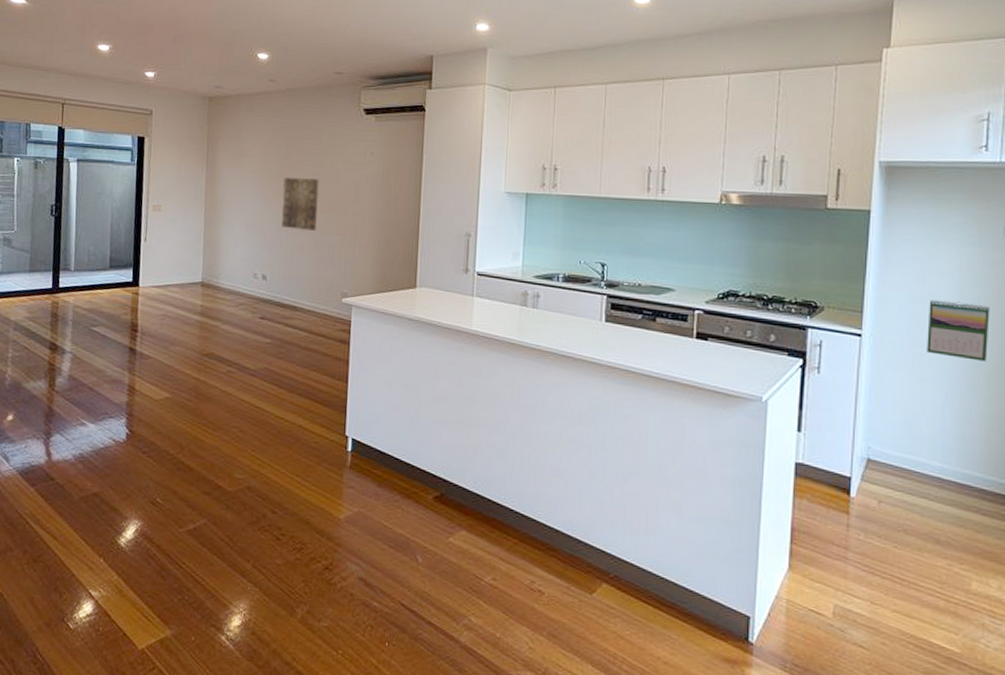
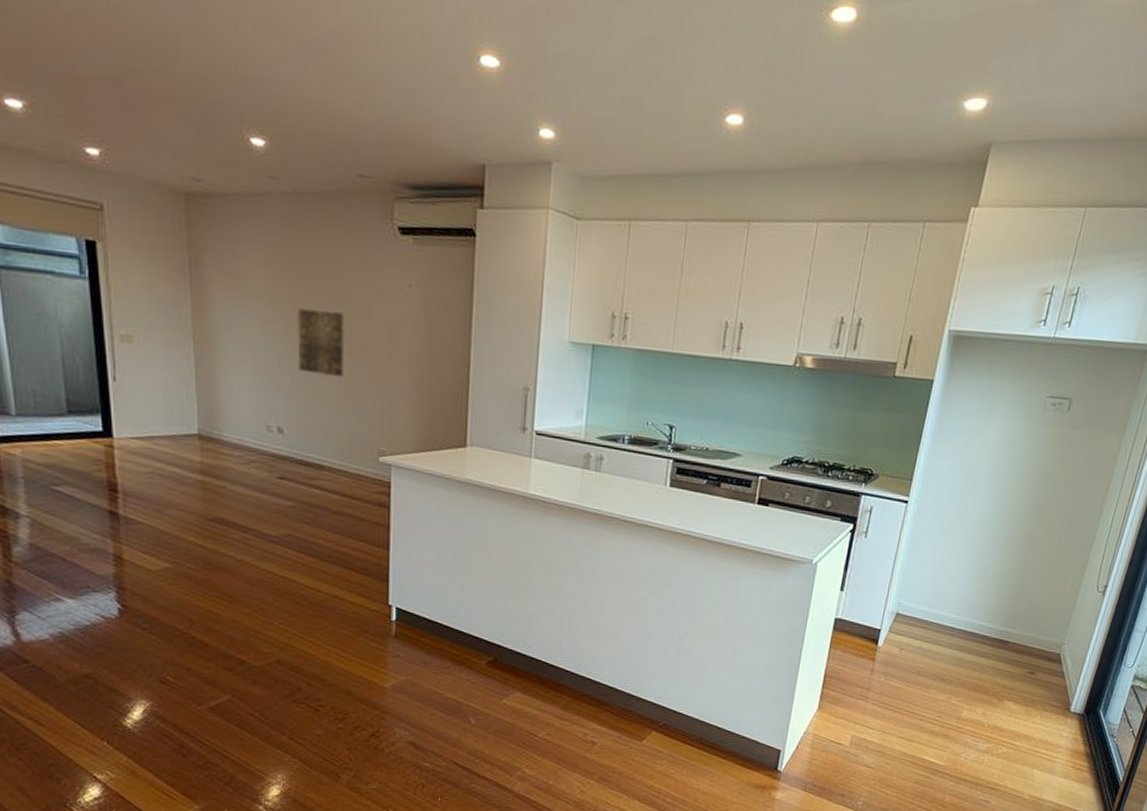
calendar: present [927,300,990,361] -> none [961,469,1019,526]

